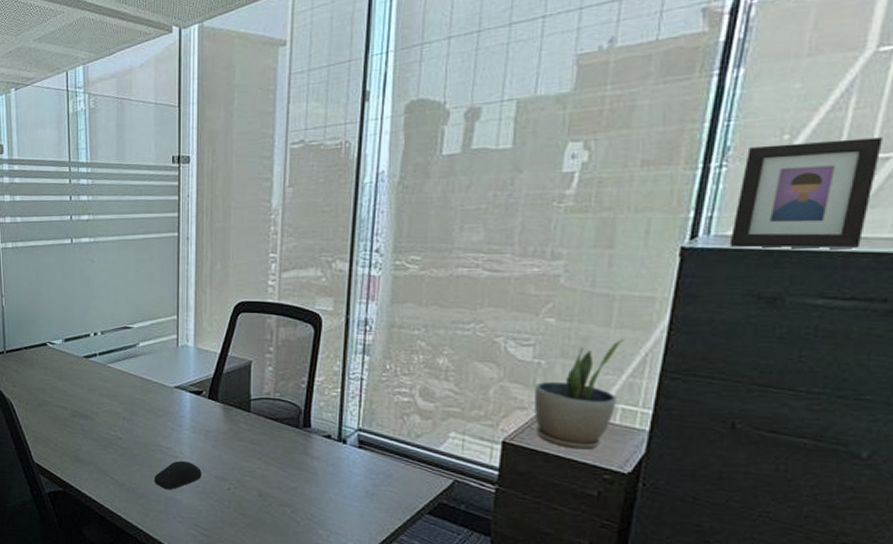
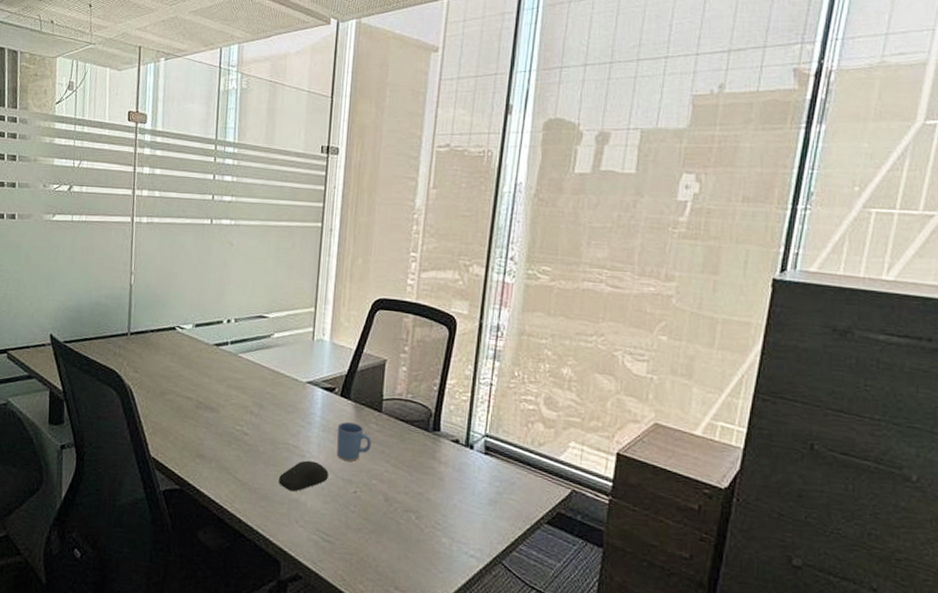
mug: none [207,423,242,460] -> present [336,422,372,461]
potted plant: present [535,339,624,450] -> none [646,360,724,464]
picture frame: present [729,137,882,249] -> none [811,194,928,293]

